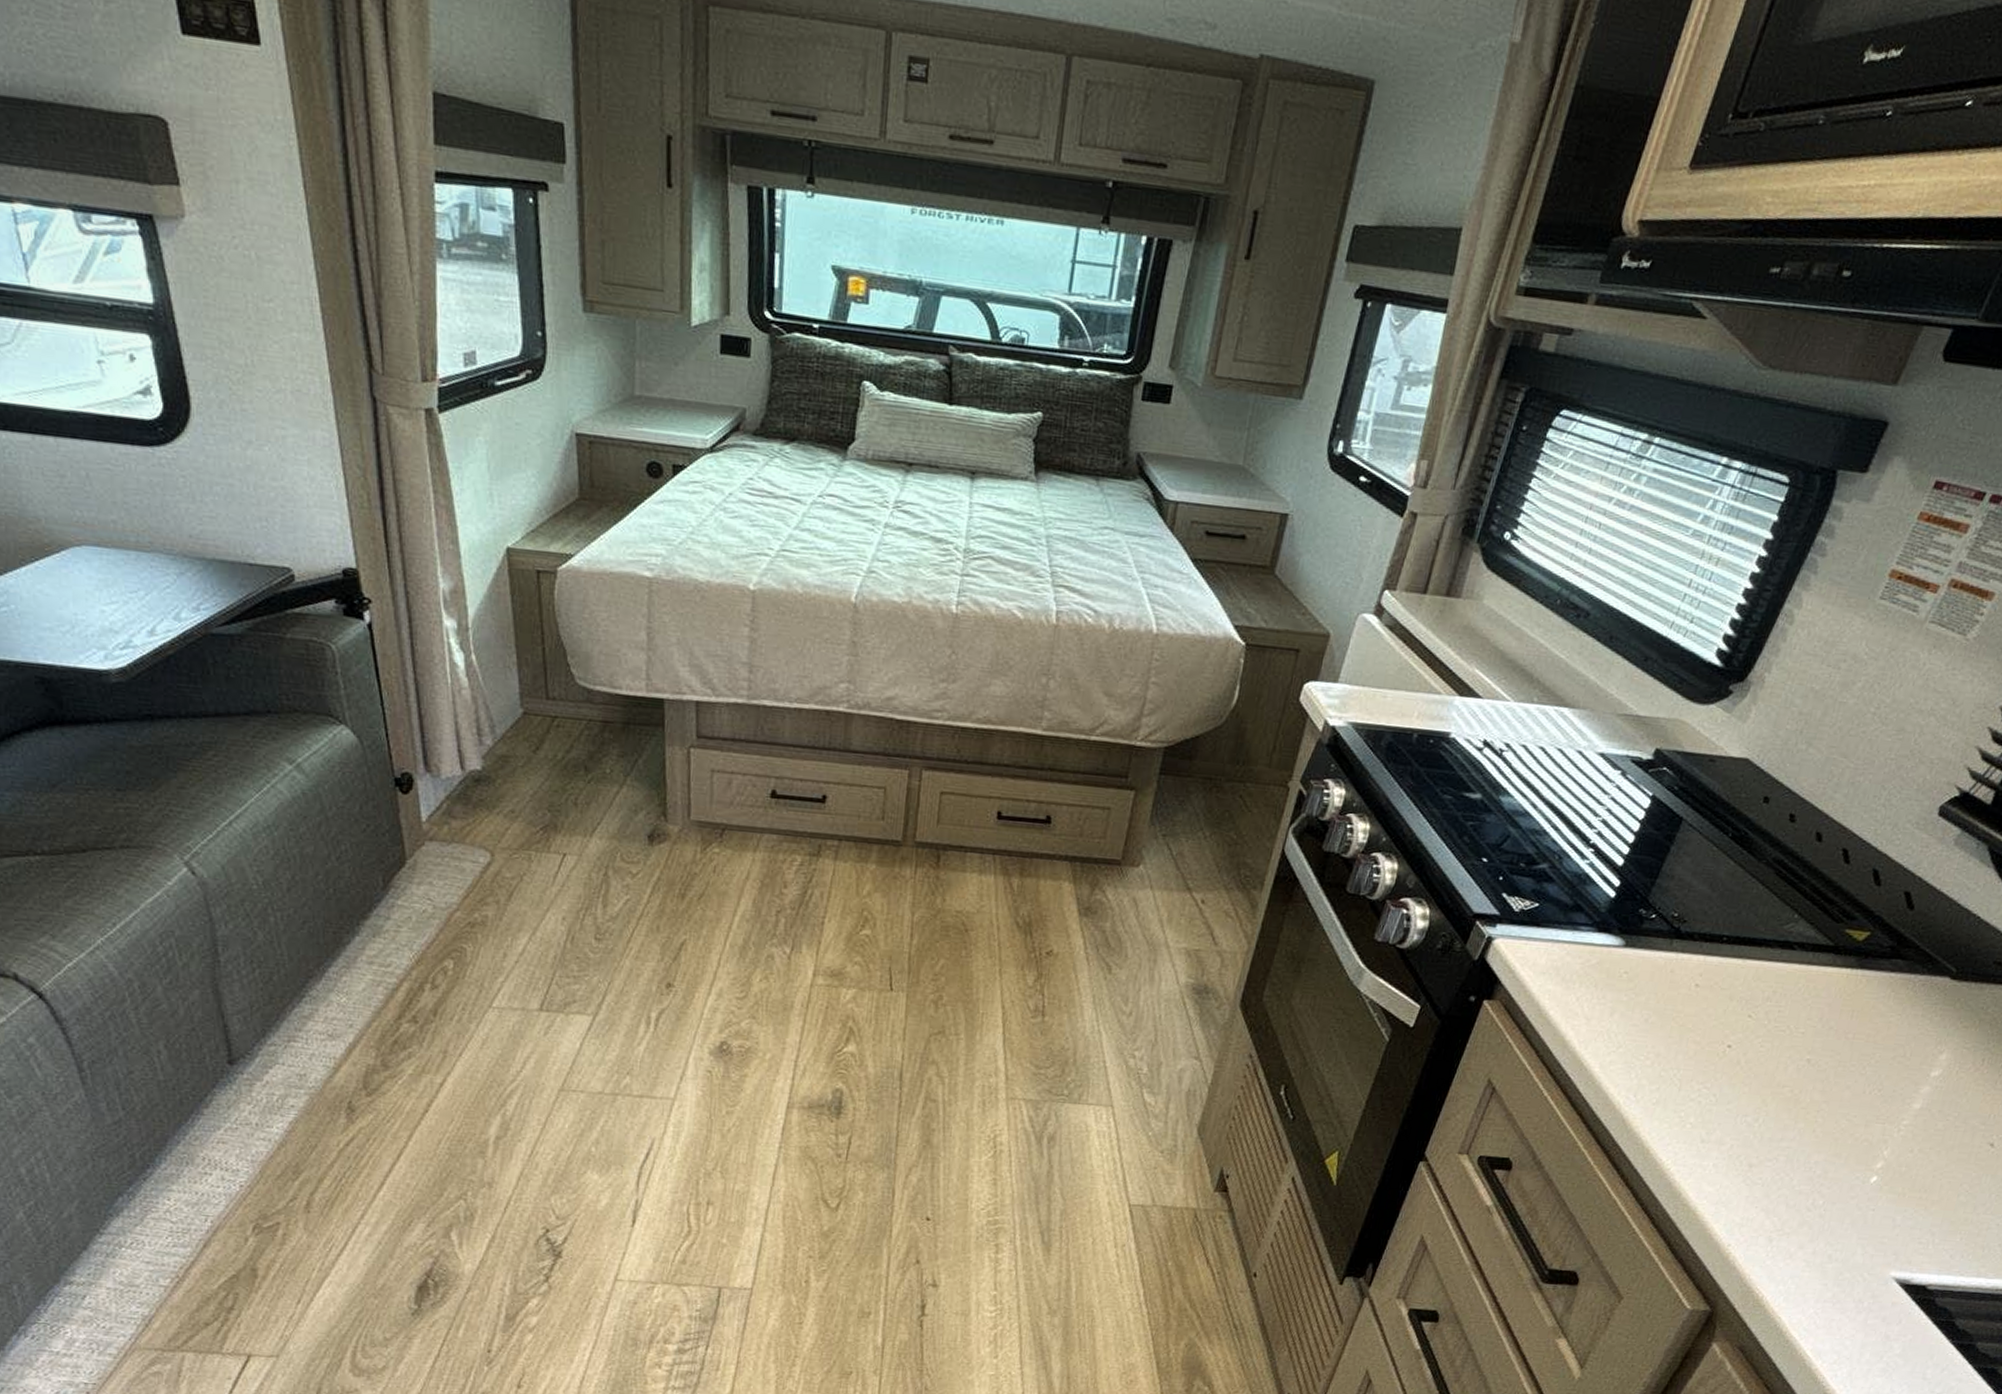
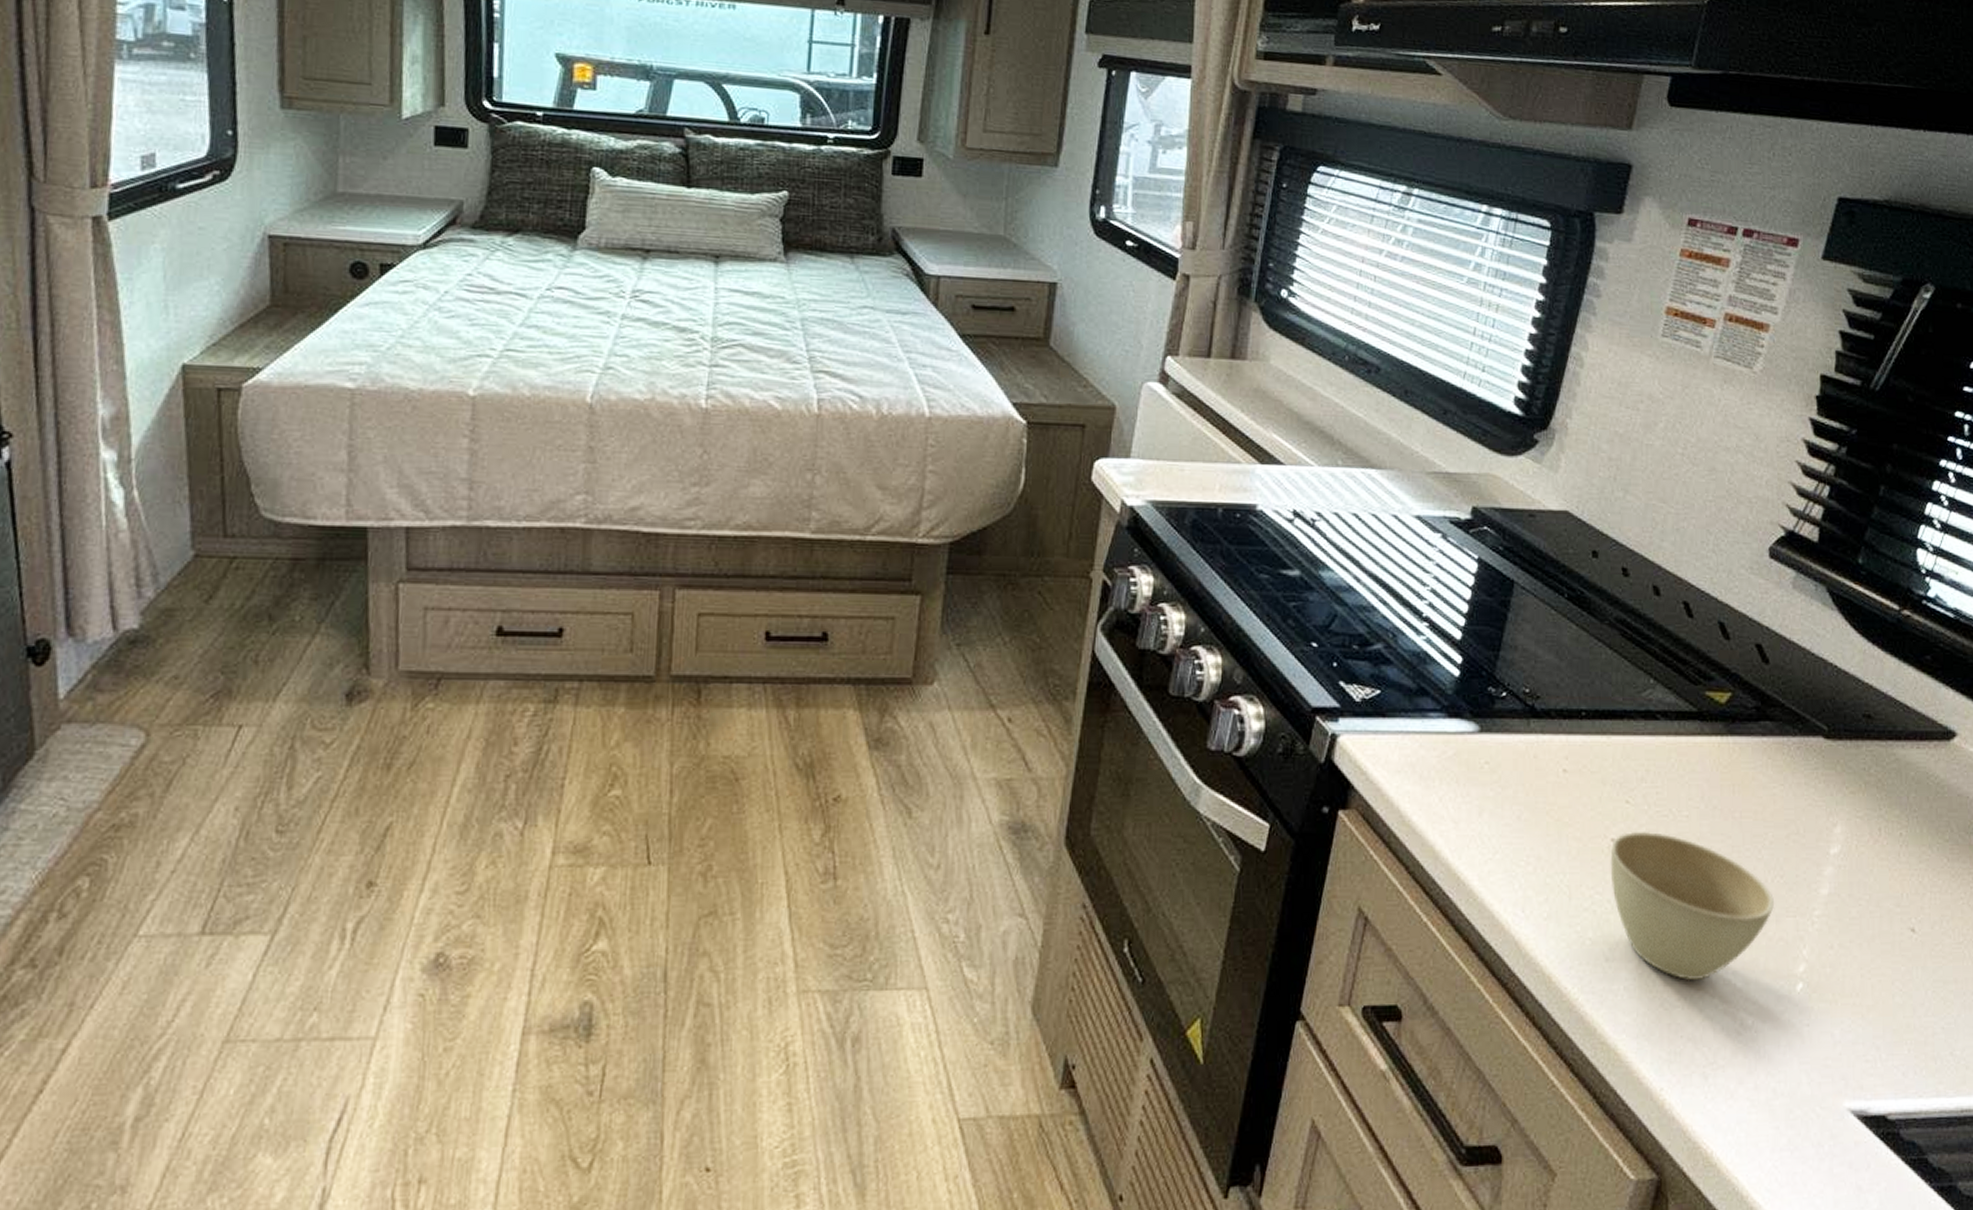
cup: none [1719,1041,1868,1166] -> present [1610,831,1774,981]

